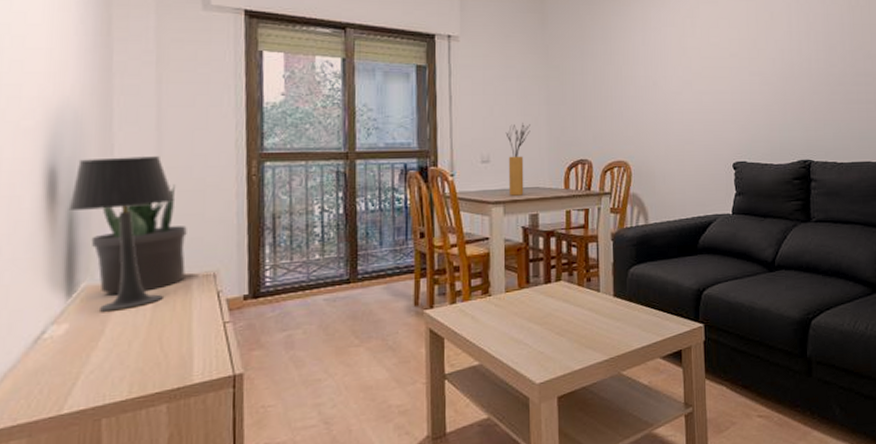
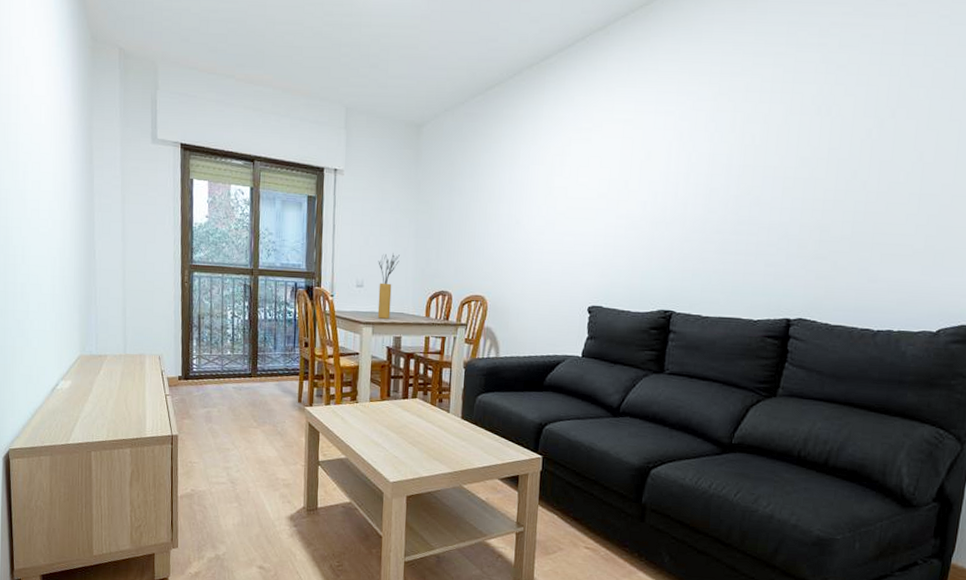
table lamp: present [68,156,174,312] -> none [69,260,134,376]
planter: present [91,184,187,295] -> none [83,285,142,365]

